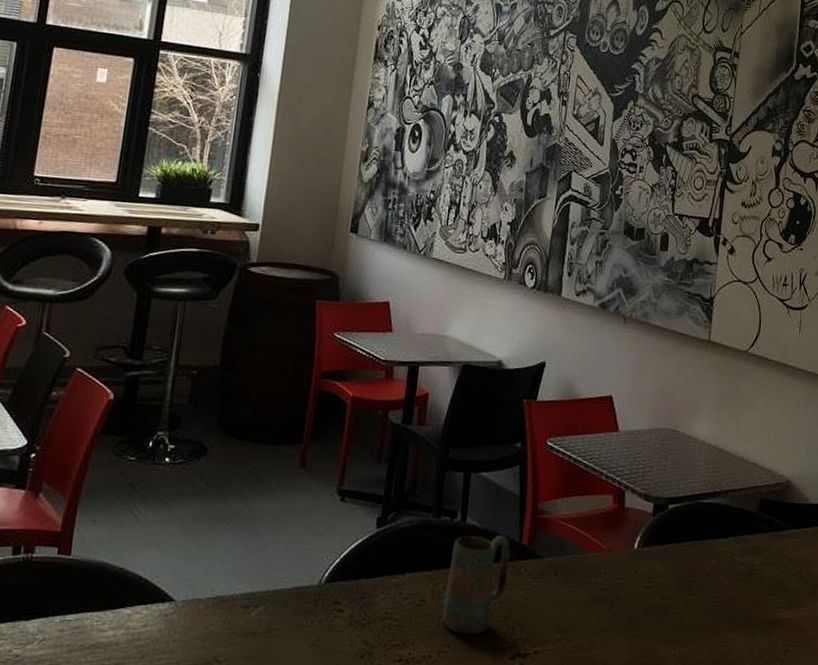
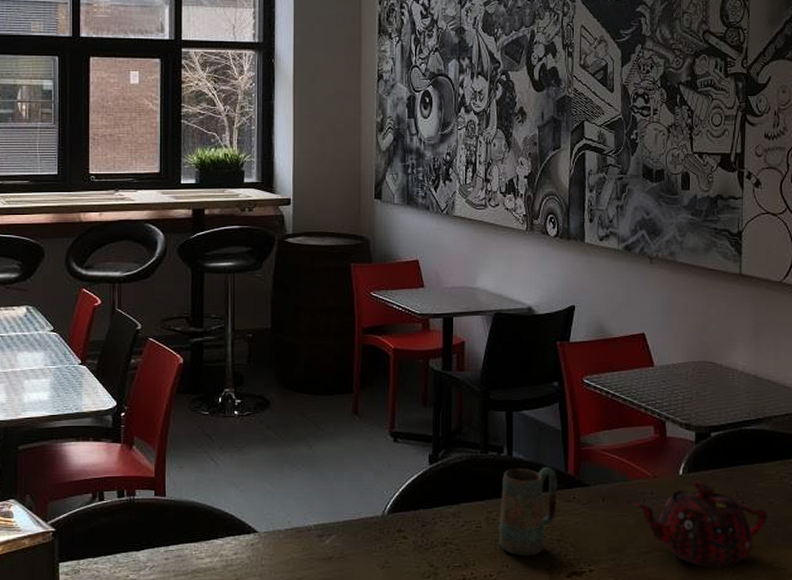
teapot: none [587,555,717,652] -> present [635,480,767,569]

